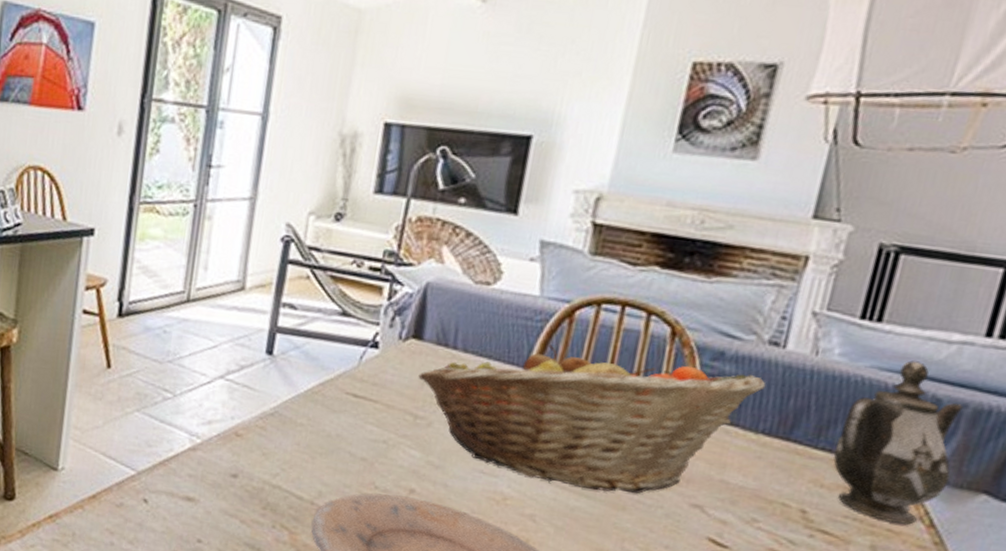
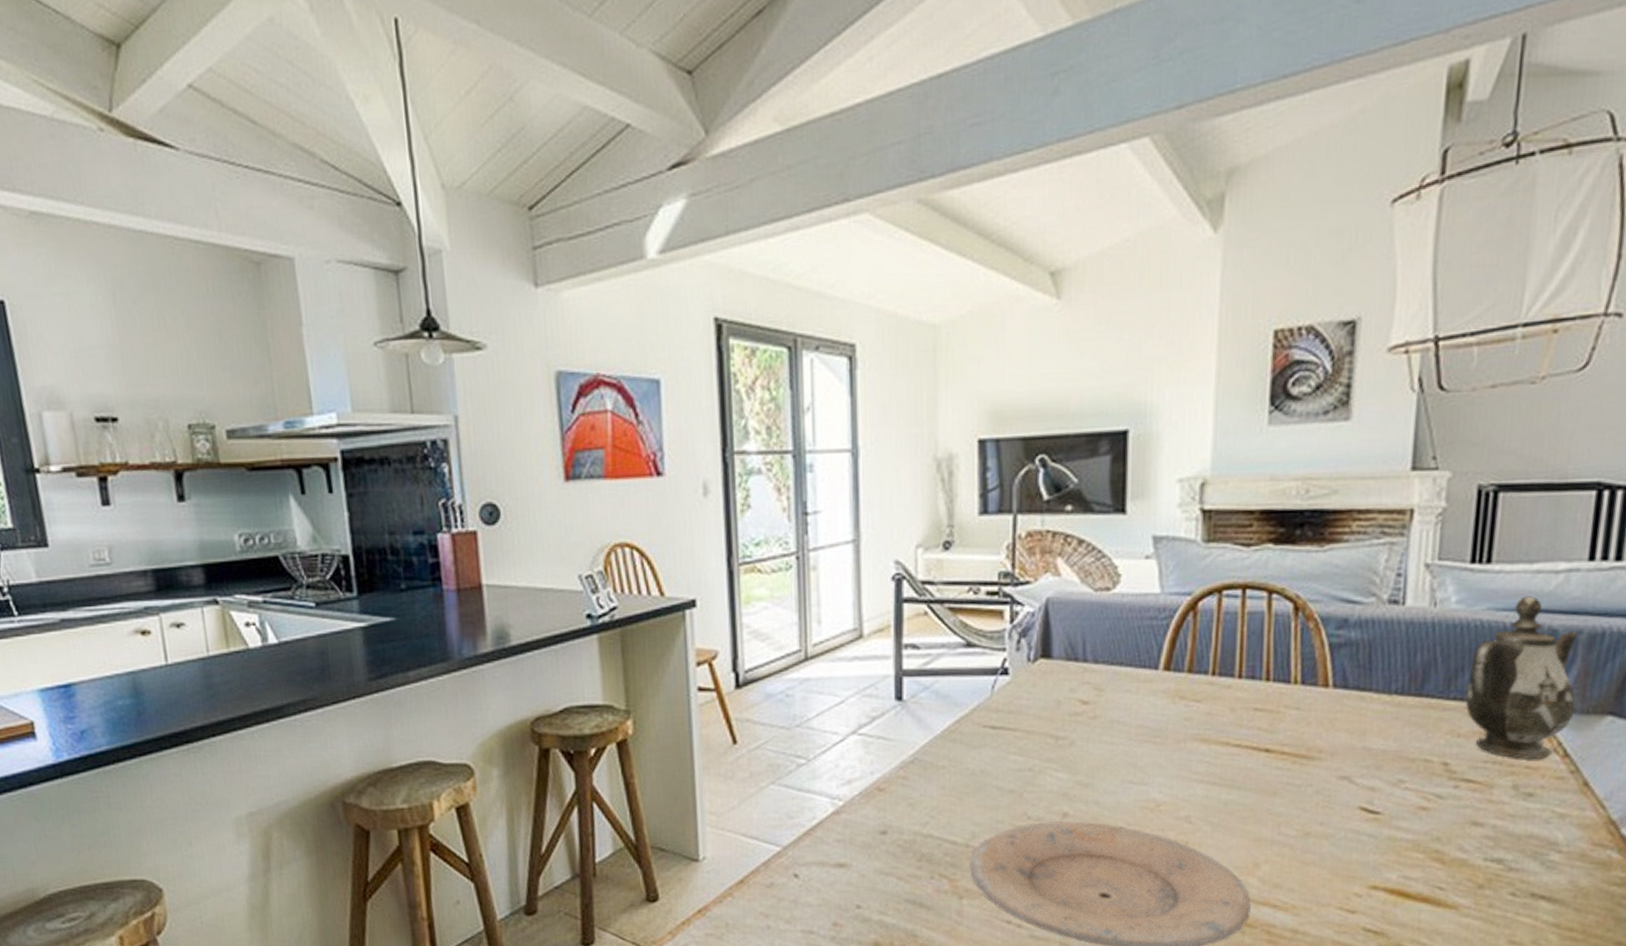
fruit basket: present [418,344,766,494] -> none [1053,636,1392,781]

